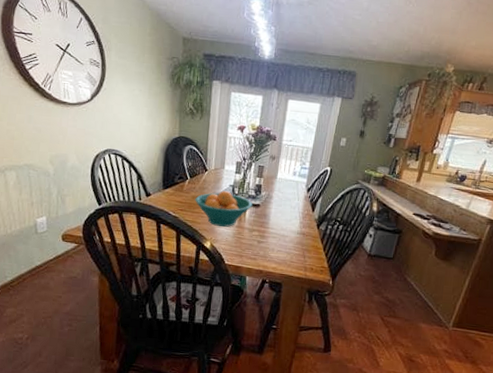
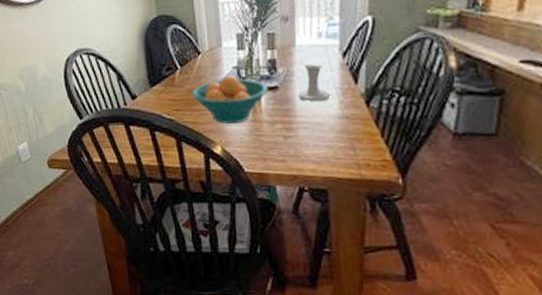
candle holder: none [273,193,294,220] -> present [299,64,330,102]

